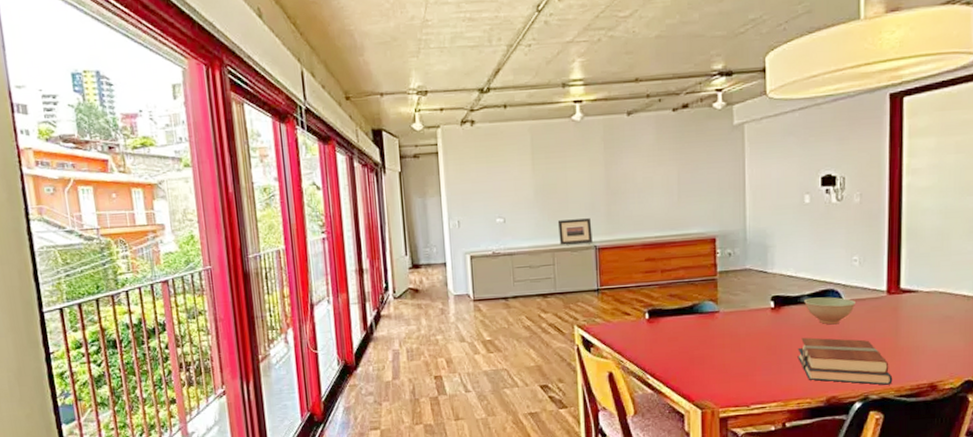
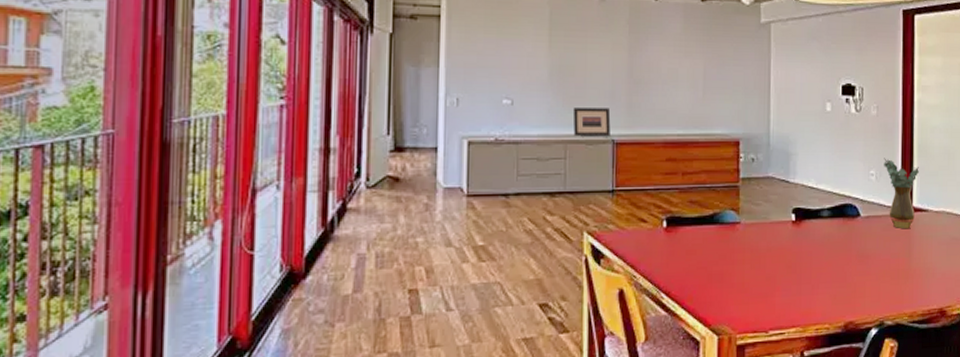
books: present [798,337,893,385] -> none [817,254,906,310]
bowl: present [804,297,855,325] -> none [824,212,872,242]
vase: none [868,243,908,311] -> present [884,158,919,229]

